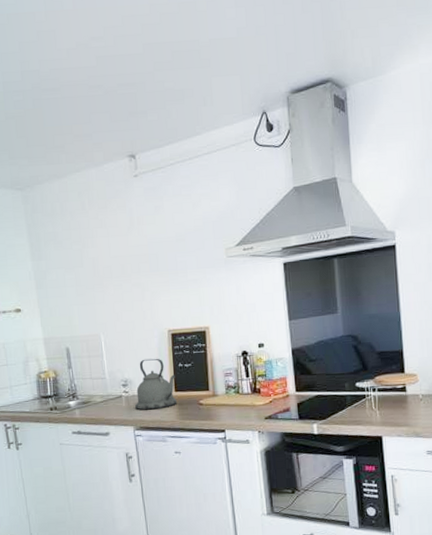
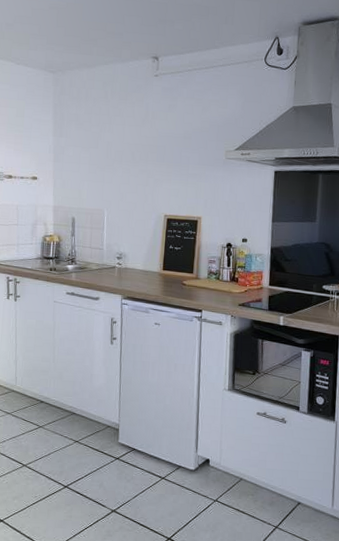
kettle: present [135,358,177,410] -> none [126,237,166,283]

